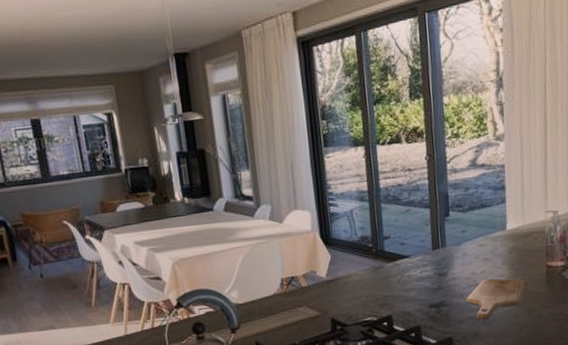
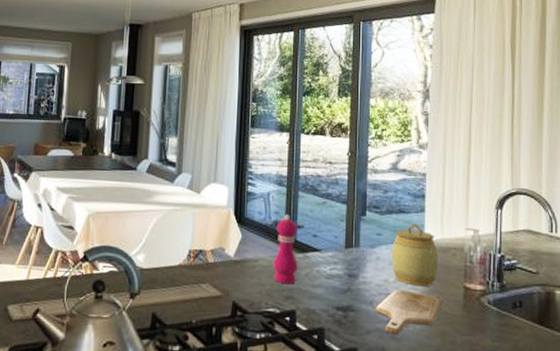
pepper mill: none [363,228,389,294] -> present [273,214,298,285]
jar: none [476,215,522,273] -> present [391,224,439,286]

